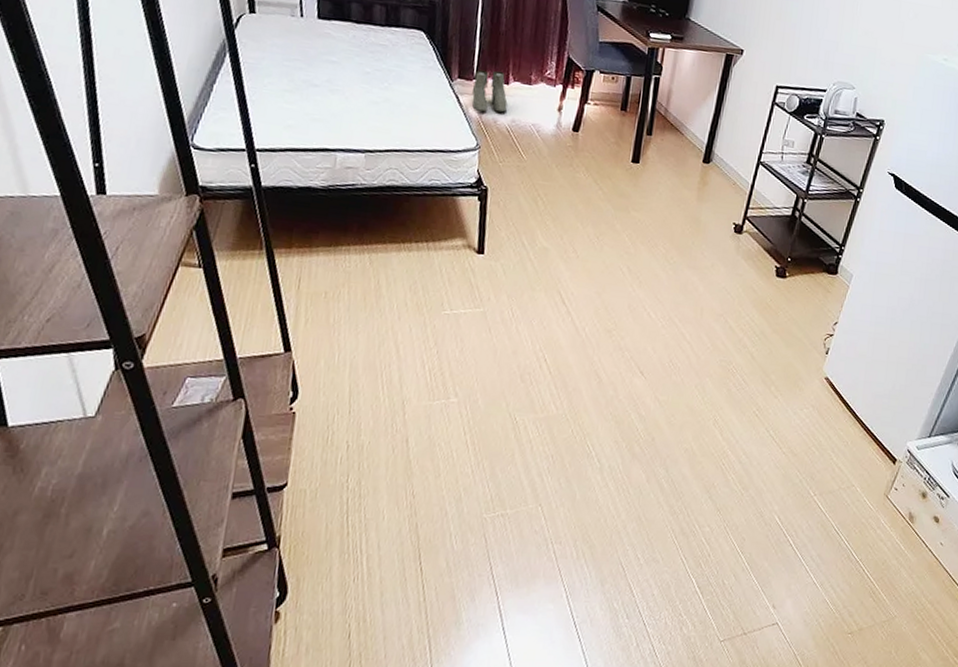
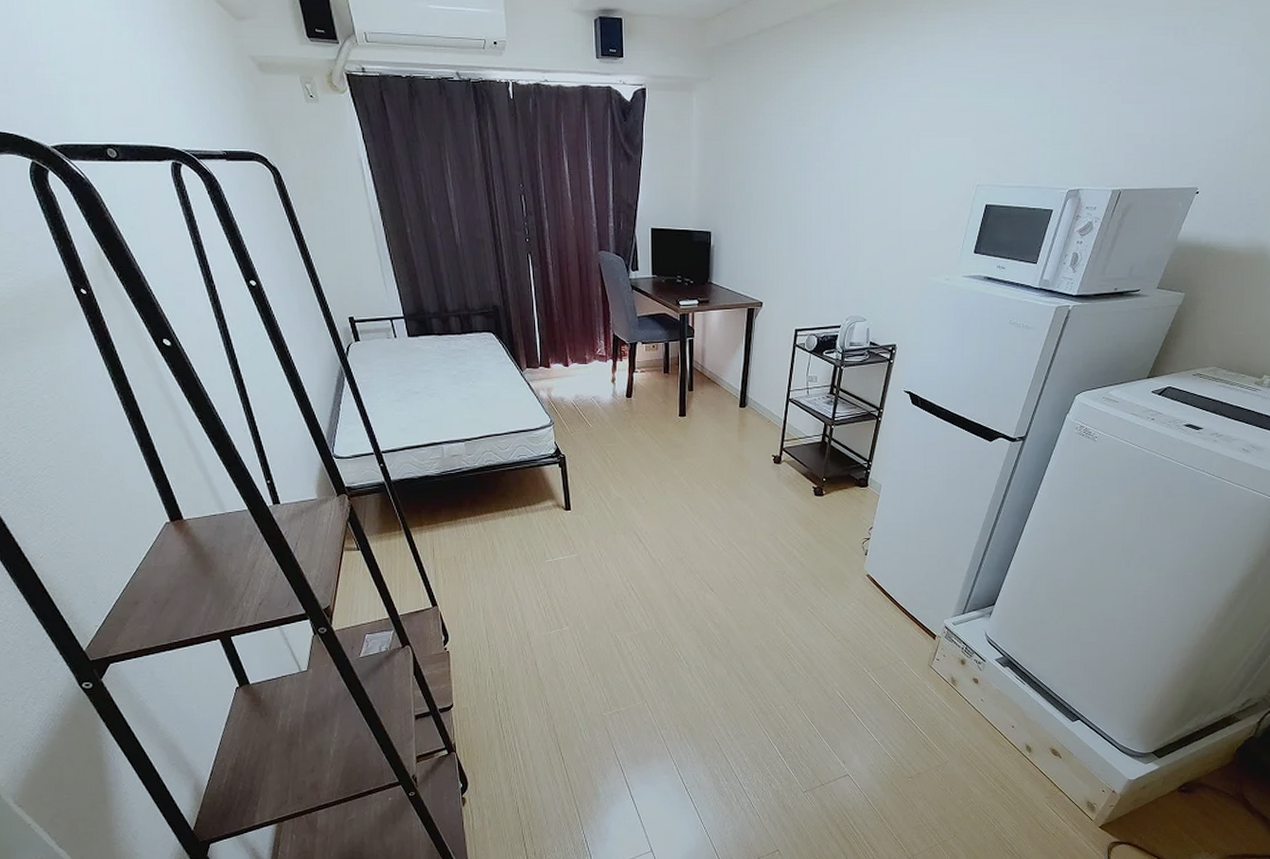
boots: present [471,69,508,113] -> none [539,356,570,393]

